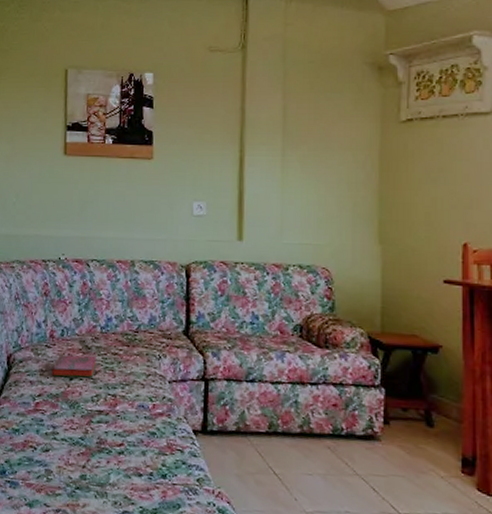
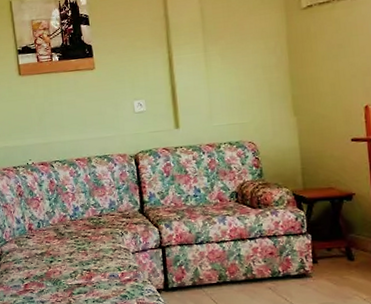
hardback book: present [51,354,96,378] -> none [34,240,70,261]

